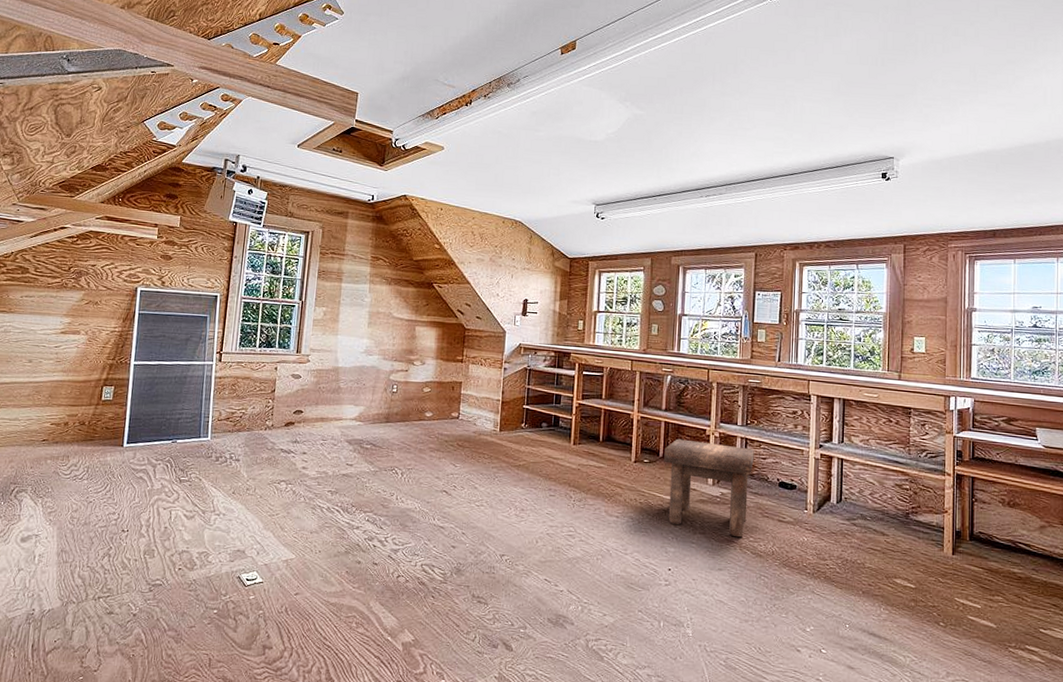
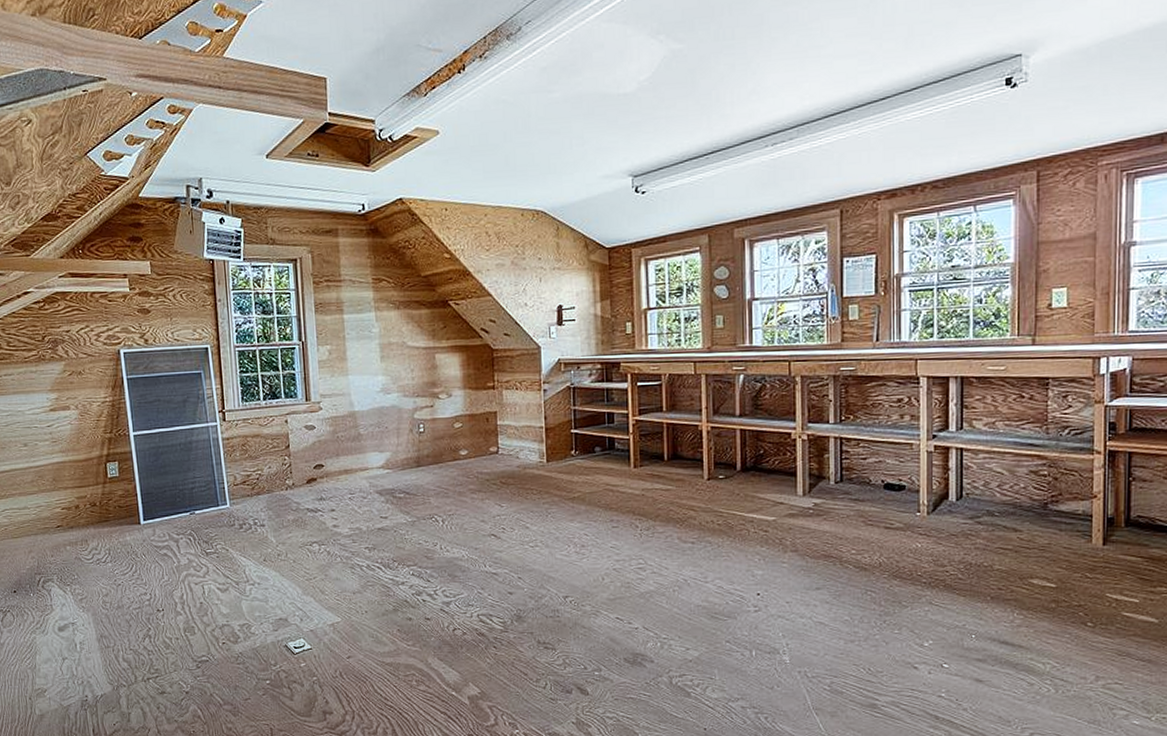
stool: present [664,439,754,538] -> none [742,447,852,552]

